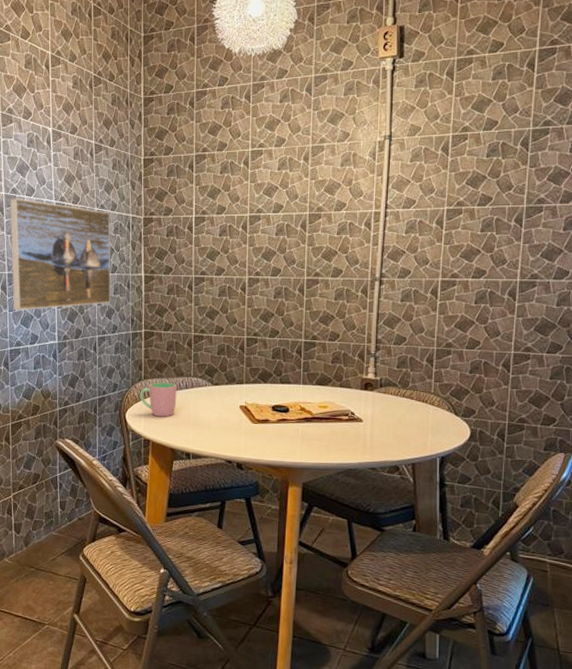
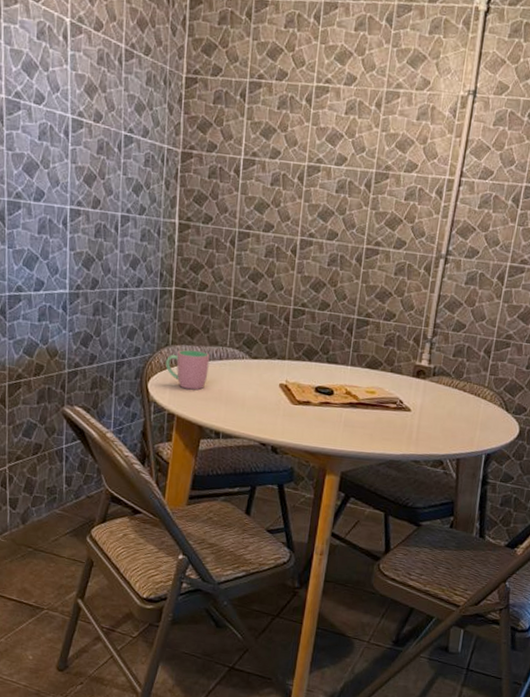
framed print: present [9,198,111,310] -> none [11,104,141,252]

